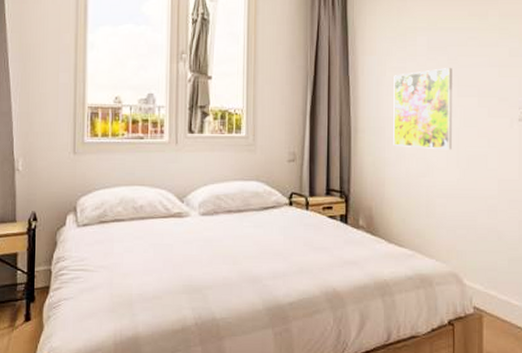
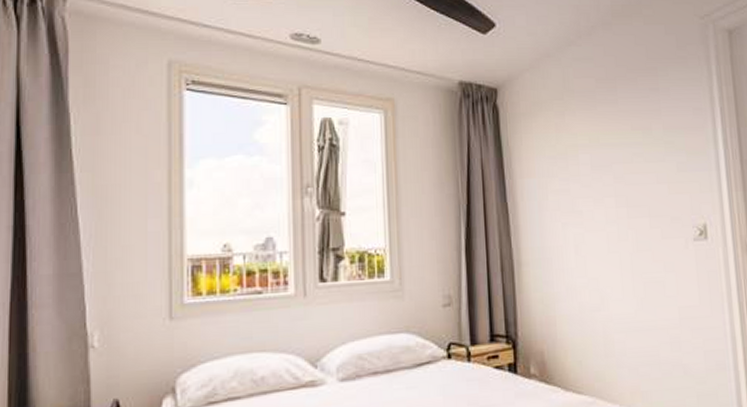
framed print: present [393,68,452,150] -> none [557,187,626,279]

